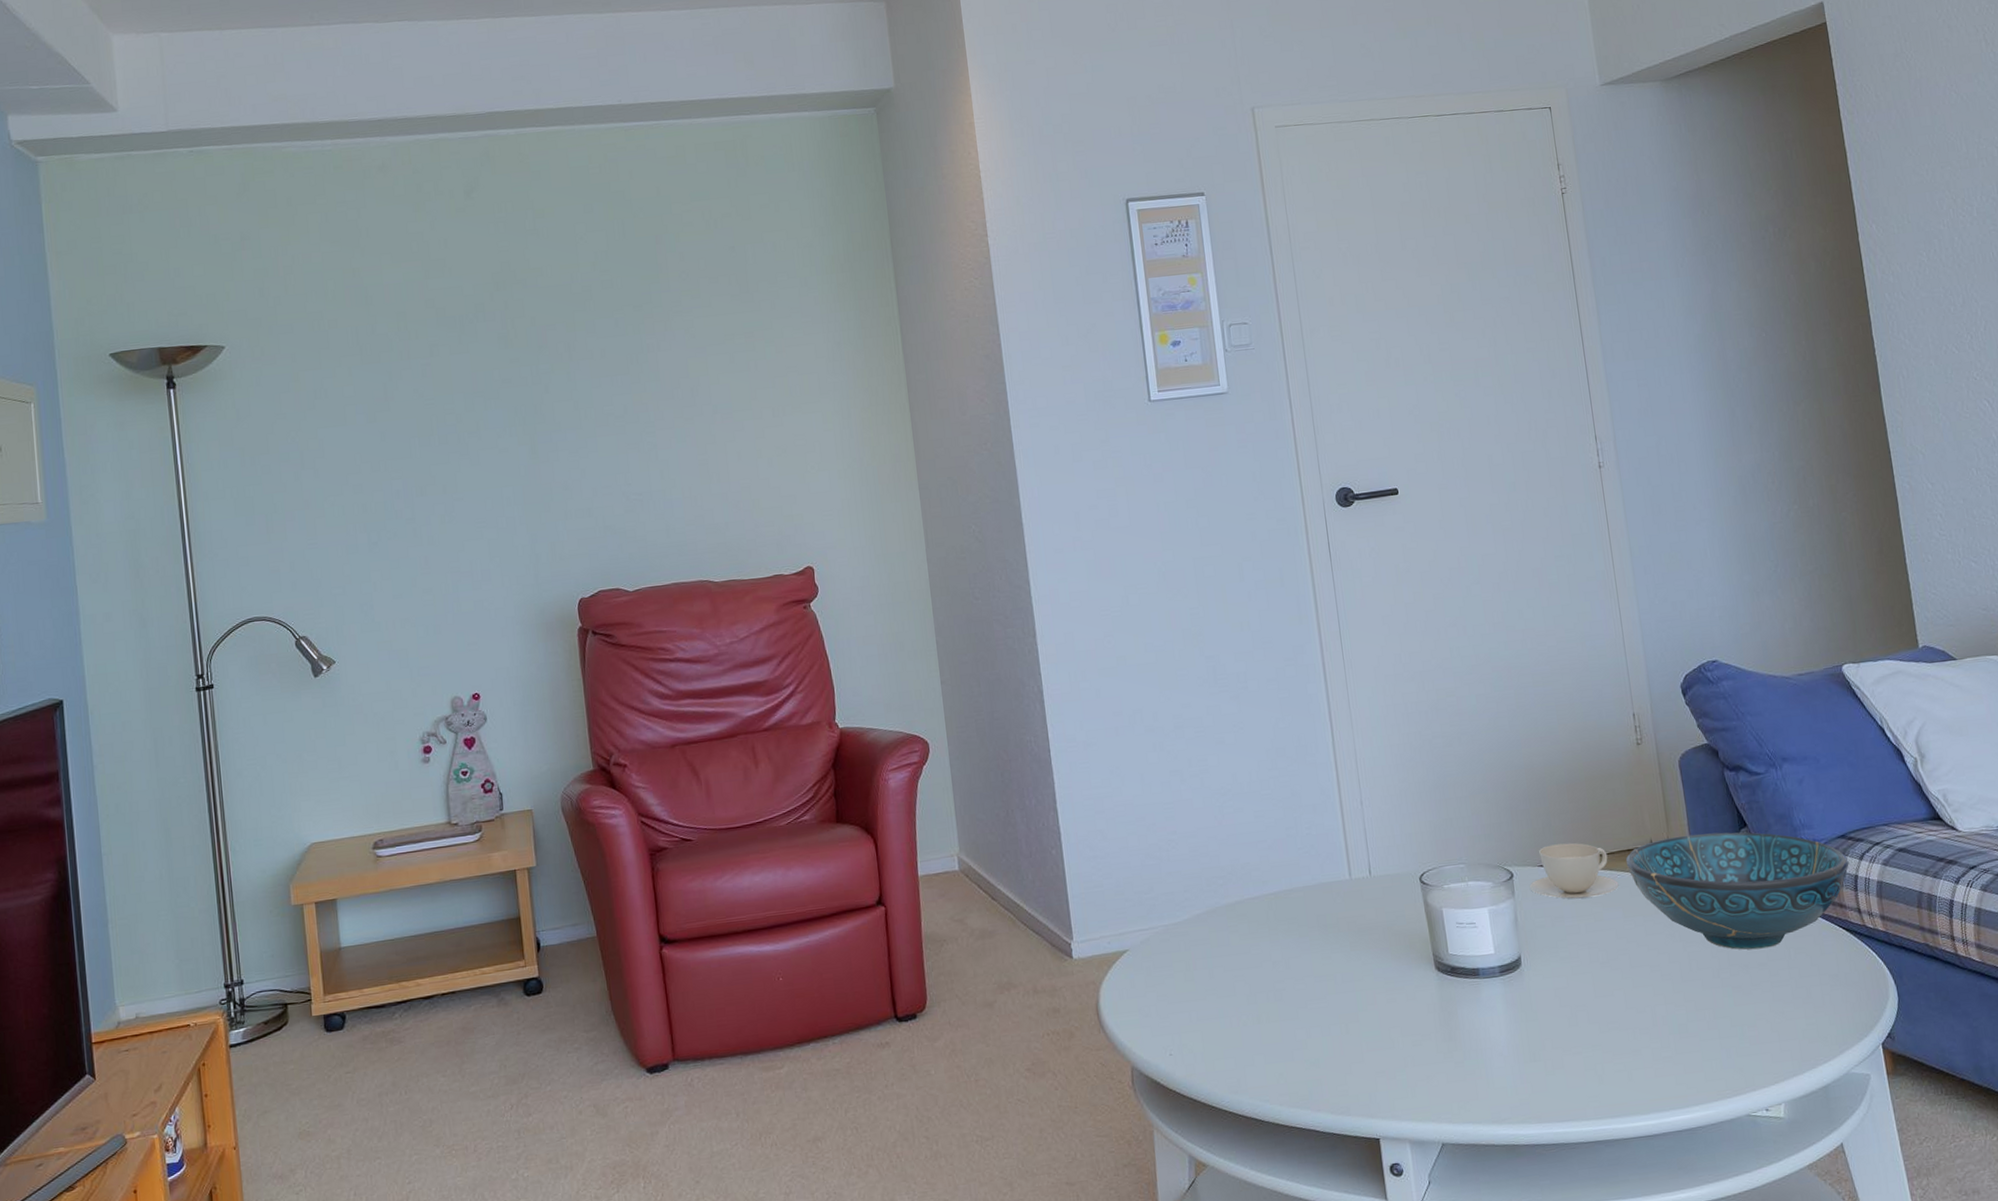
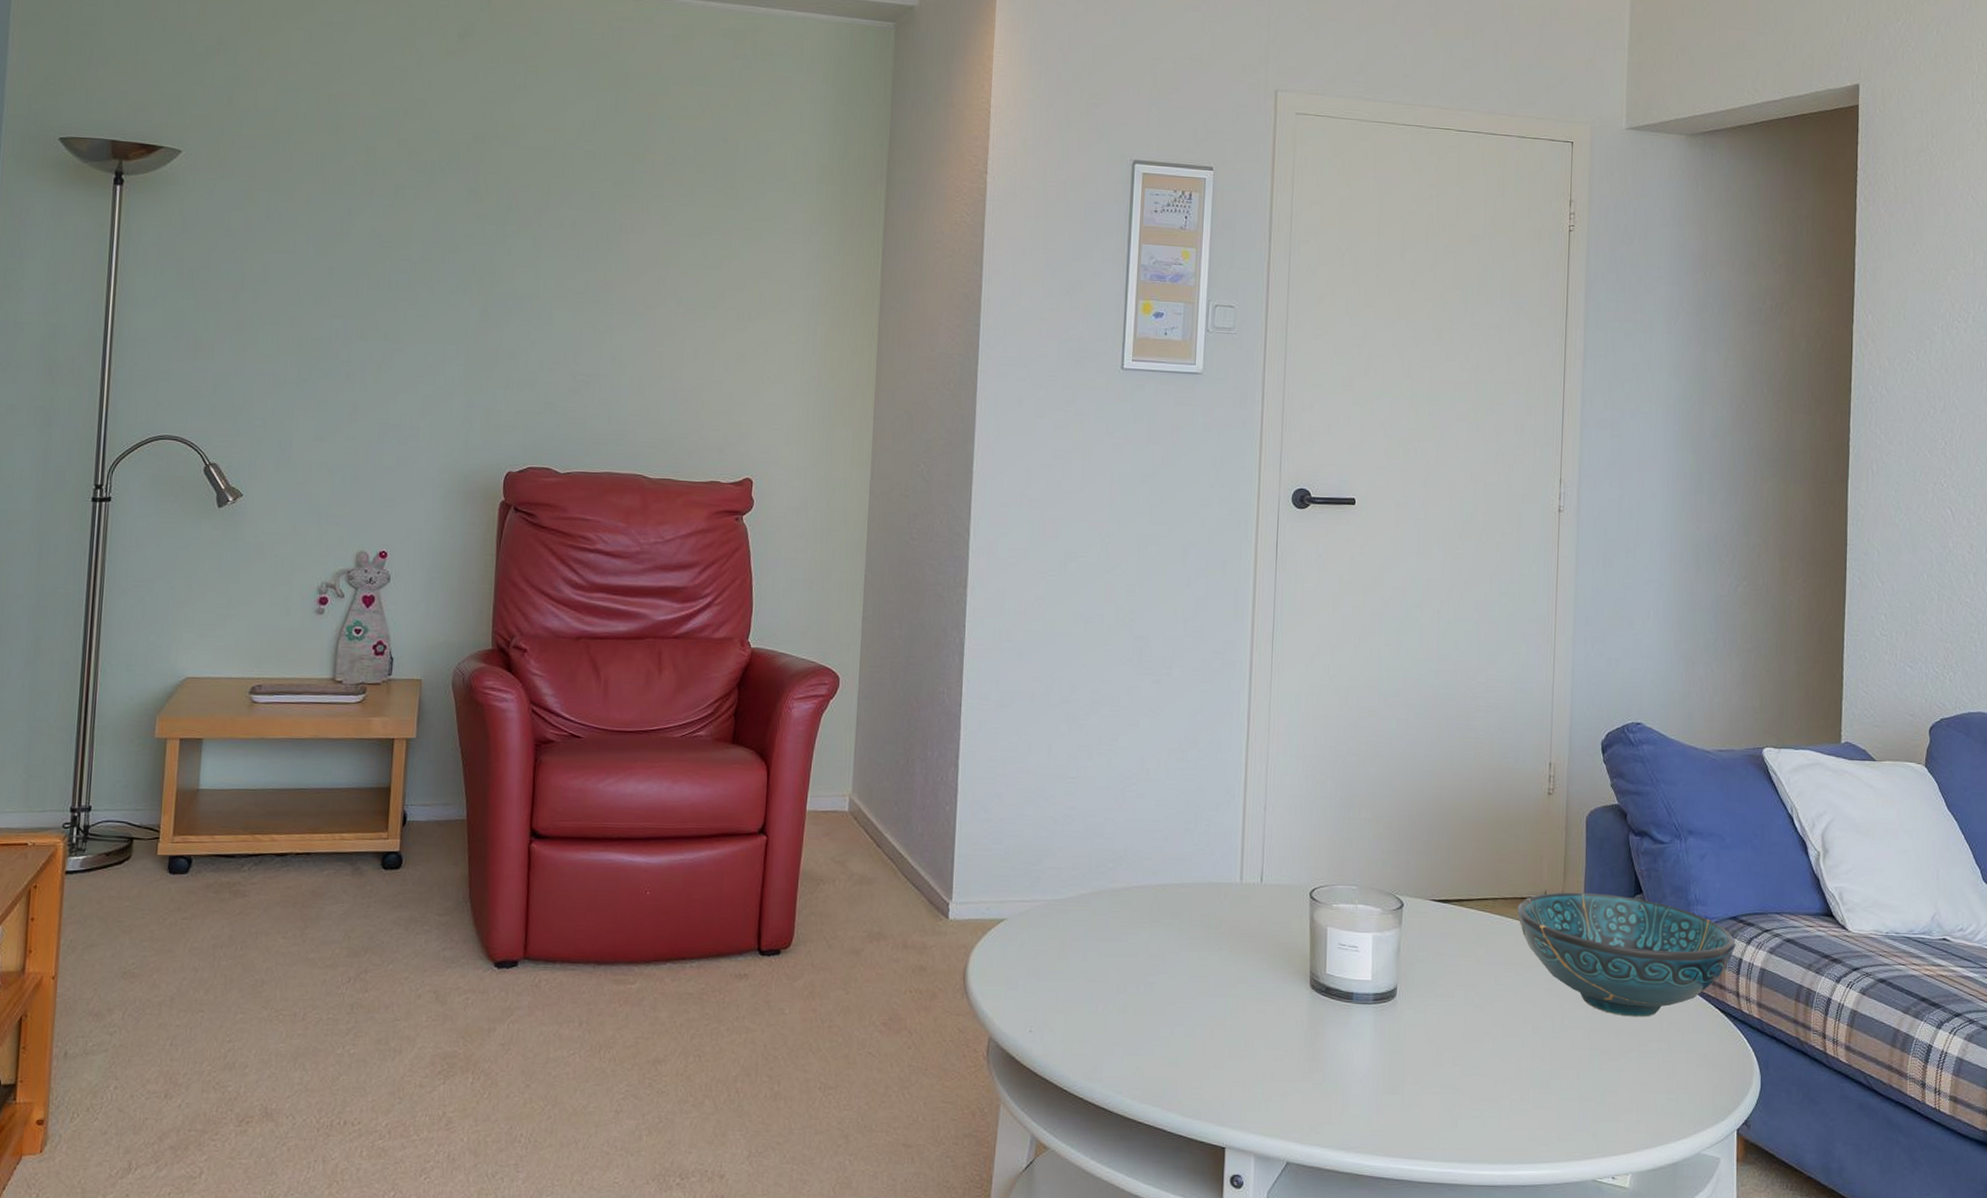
teacup: present [1529,843,1619,899] -> none [1417,881,1506,939]

